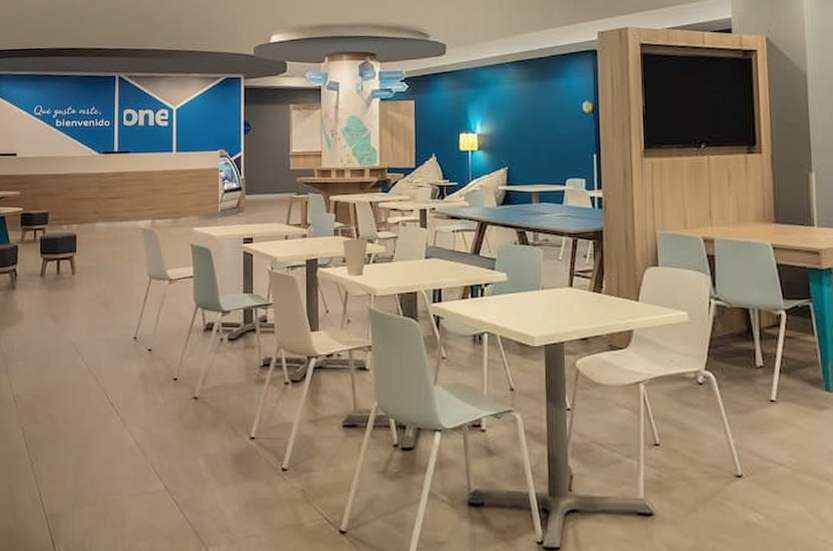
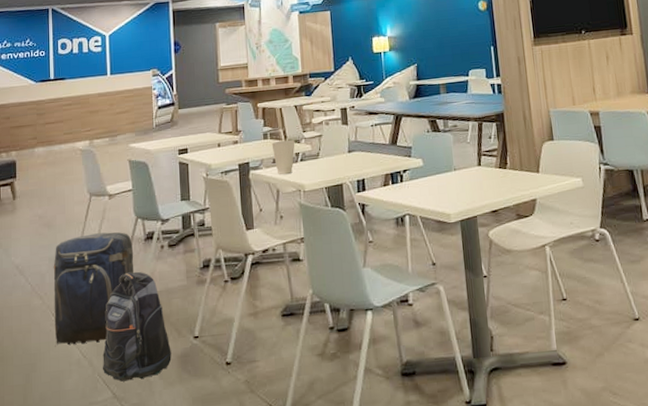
suitcase: none [108,318,192,432] -> present [53,232,134,347]
backpack: none [154,362,226,475] -> present [102,271,172,382]

